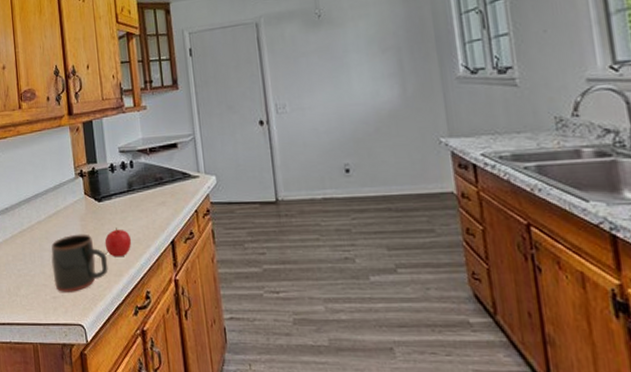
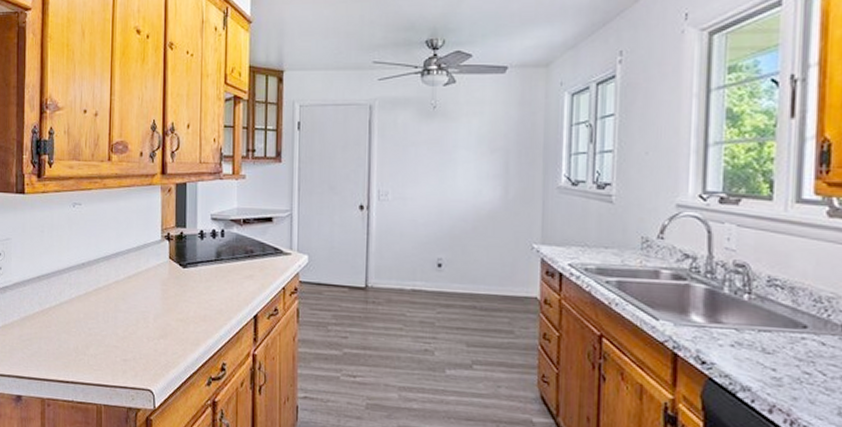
mug: present [51,234,108,292] -> none [125,298,186,357]
fruit: present [104,227,132,257] -> none [185,296,214,327]

